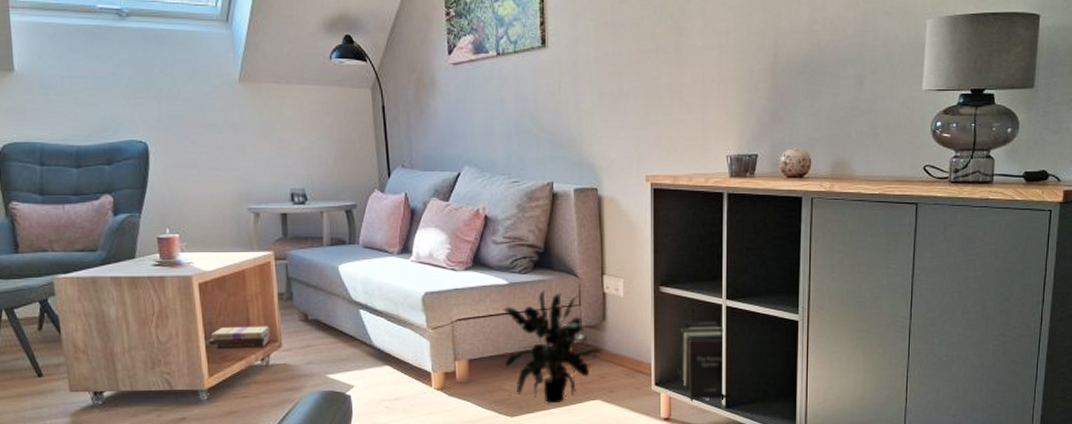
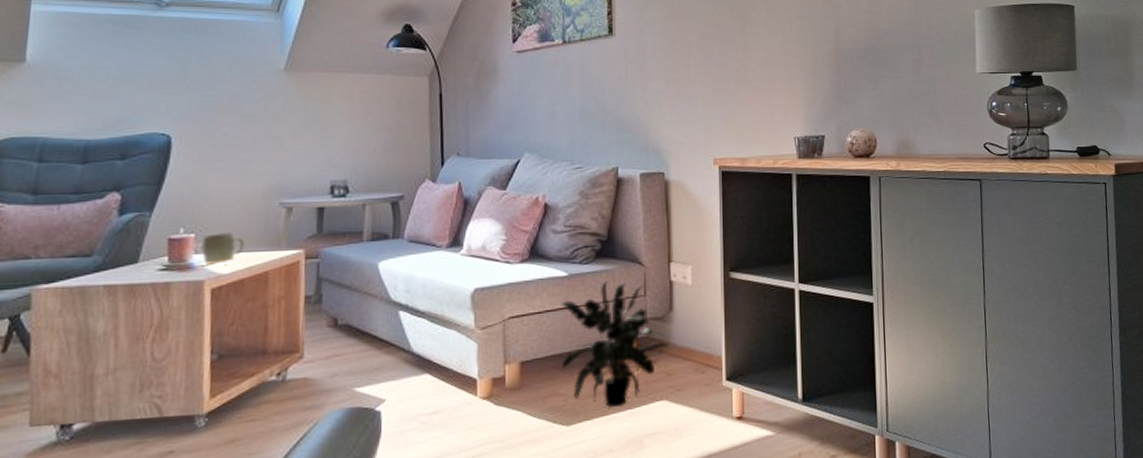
mug: none [186,234,223,262] -> present [202,233,245,265]
books: present [209,326,271,350] -> none [215,334,293,365]
books: present [677,321,731,399] -> none [750,306,807,394]

